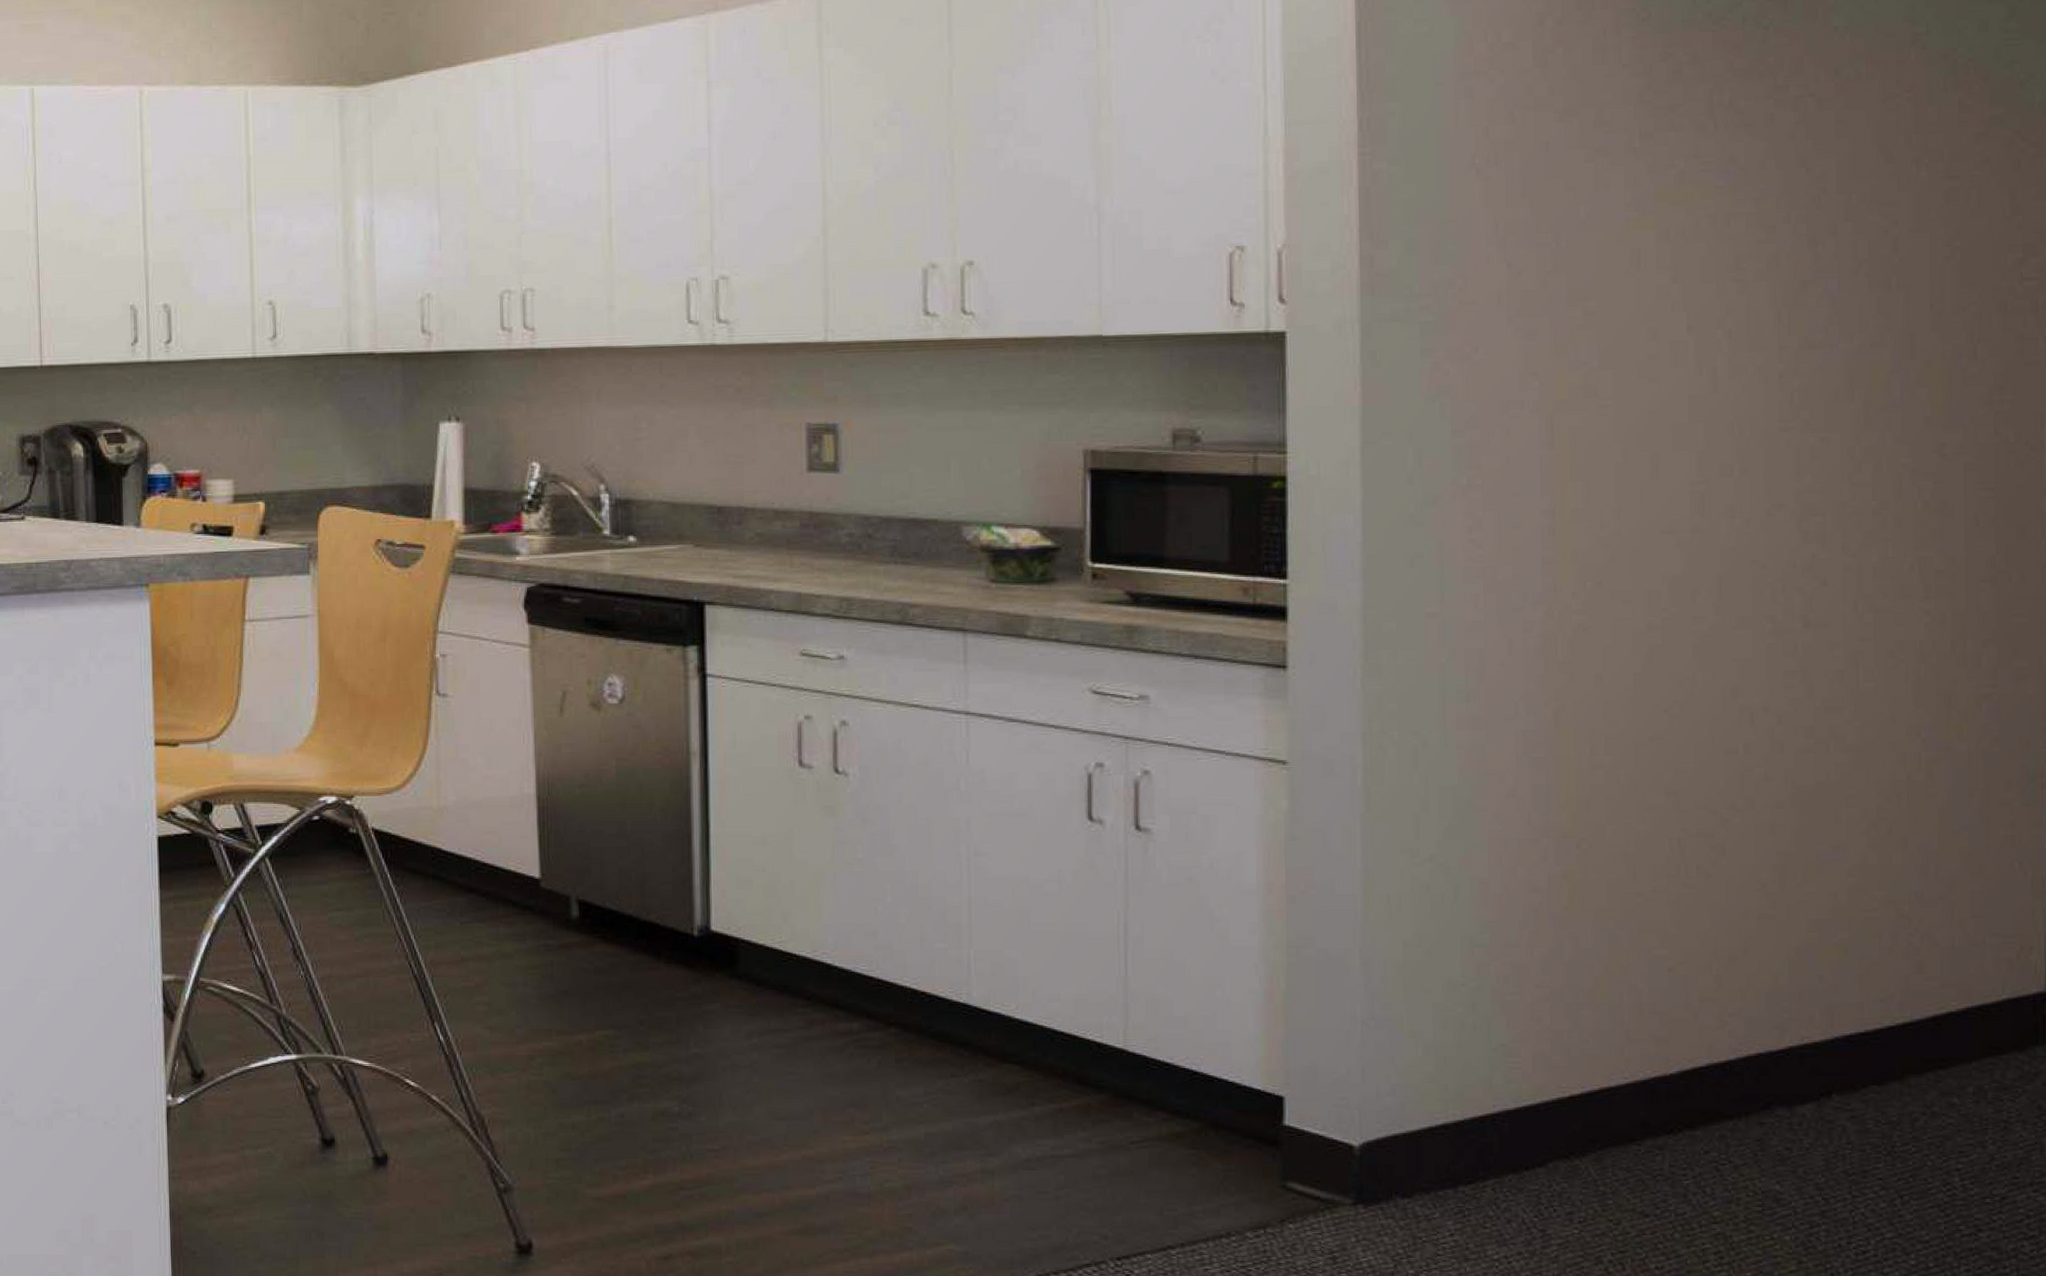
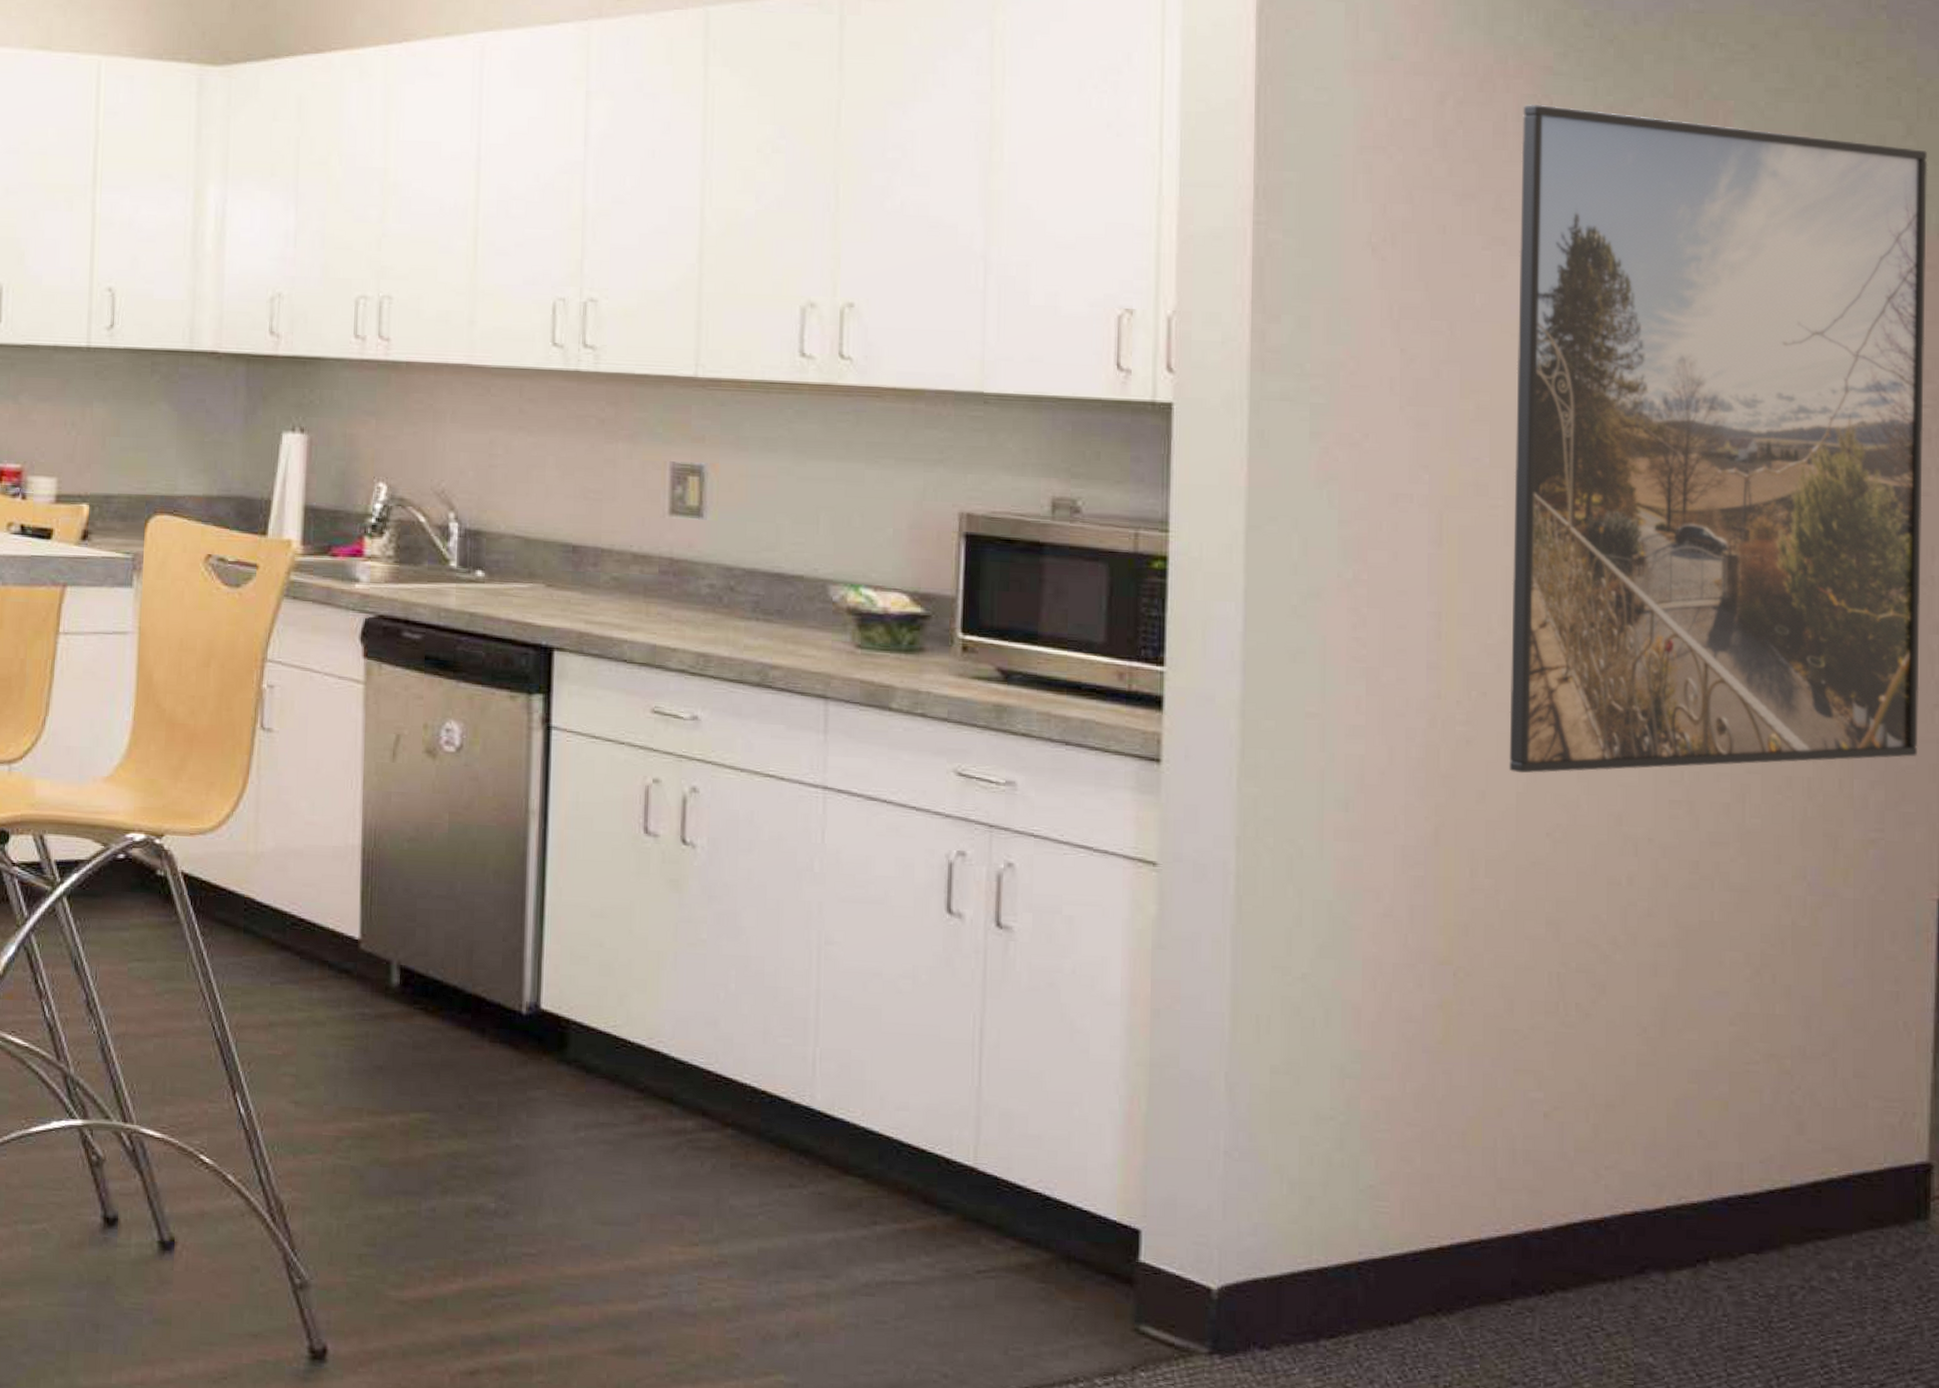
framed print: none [1621,17,2031,656] -> present [1509,104,1928,774]

